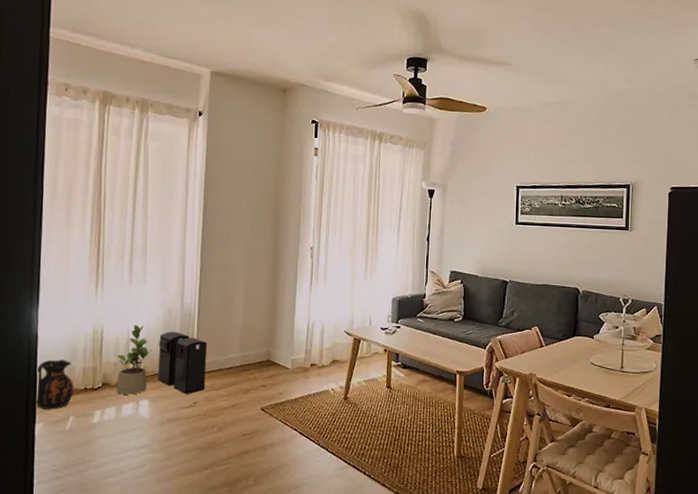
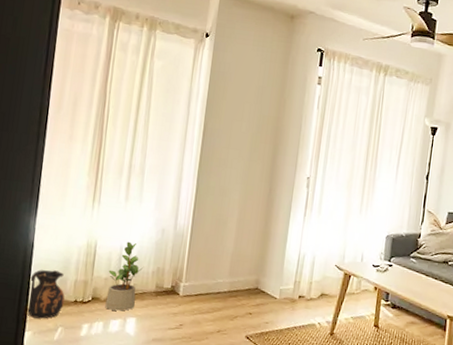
speaker: present [158,332,208,395] -> none [146,251,198,316]

